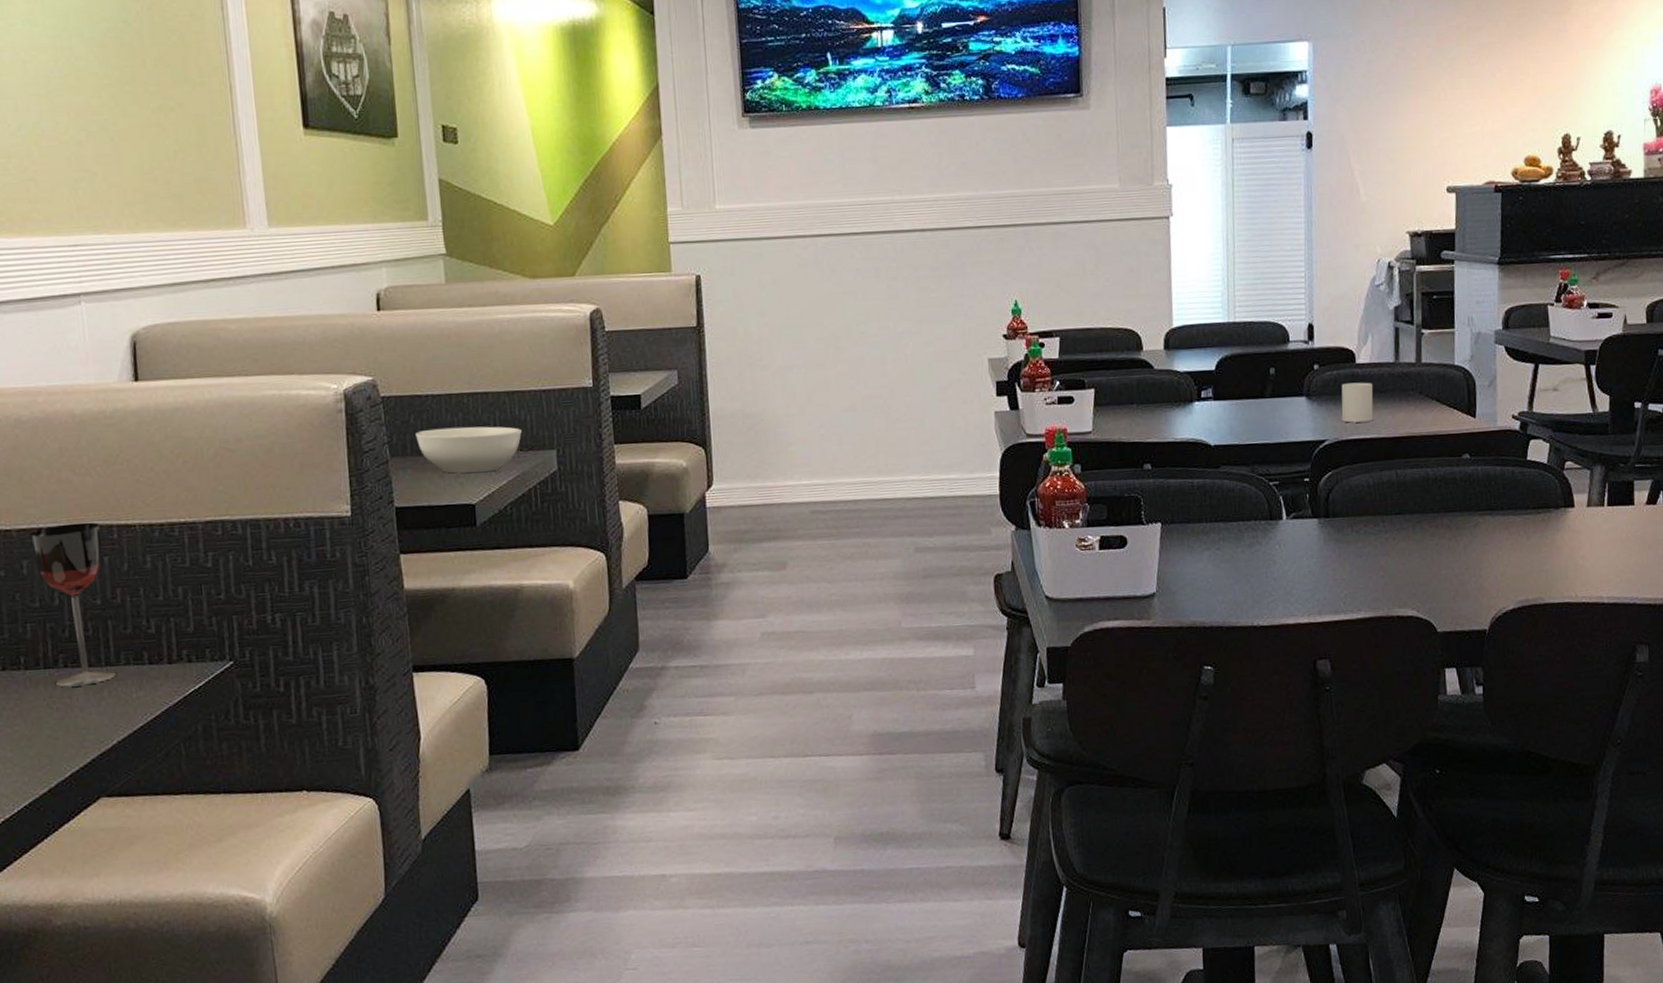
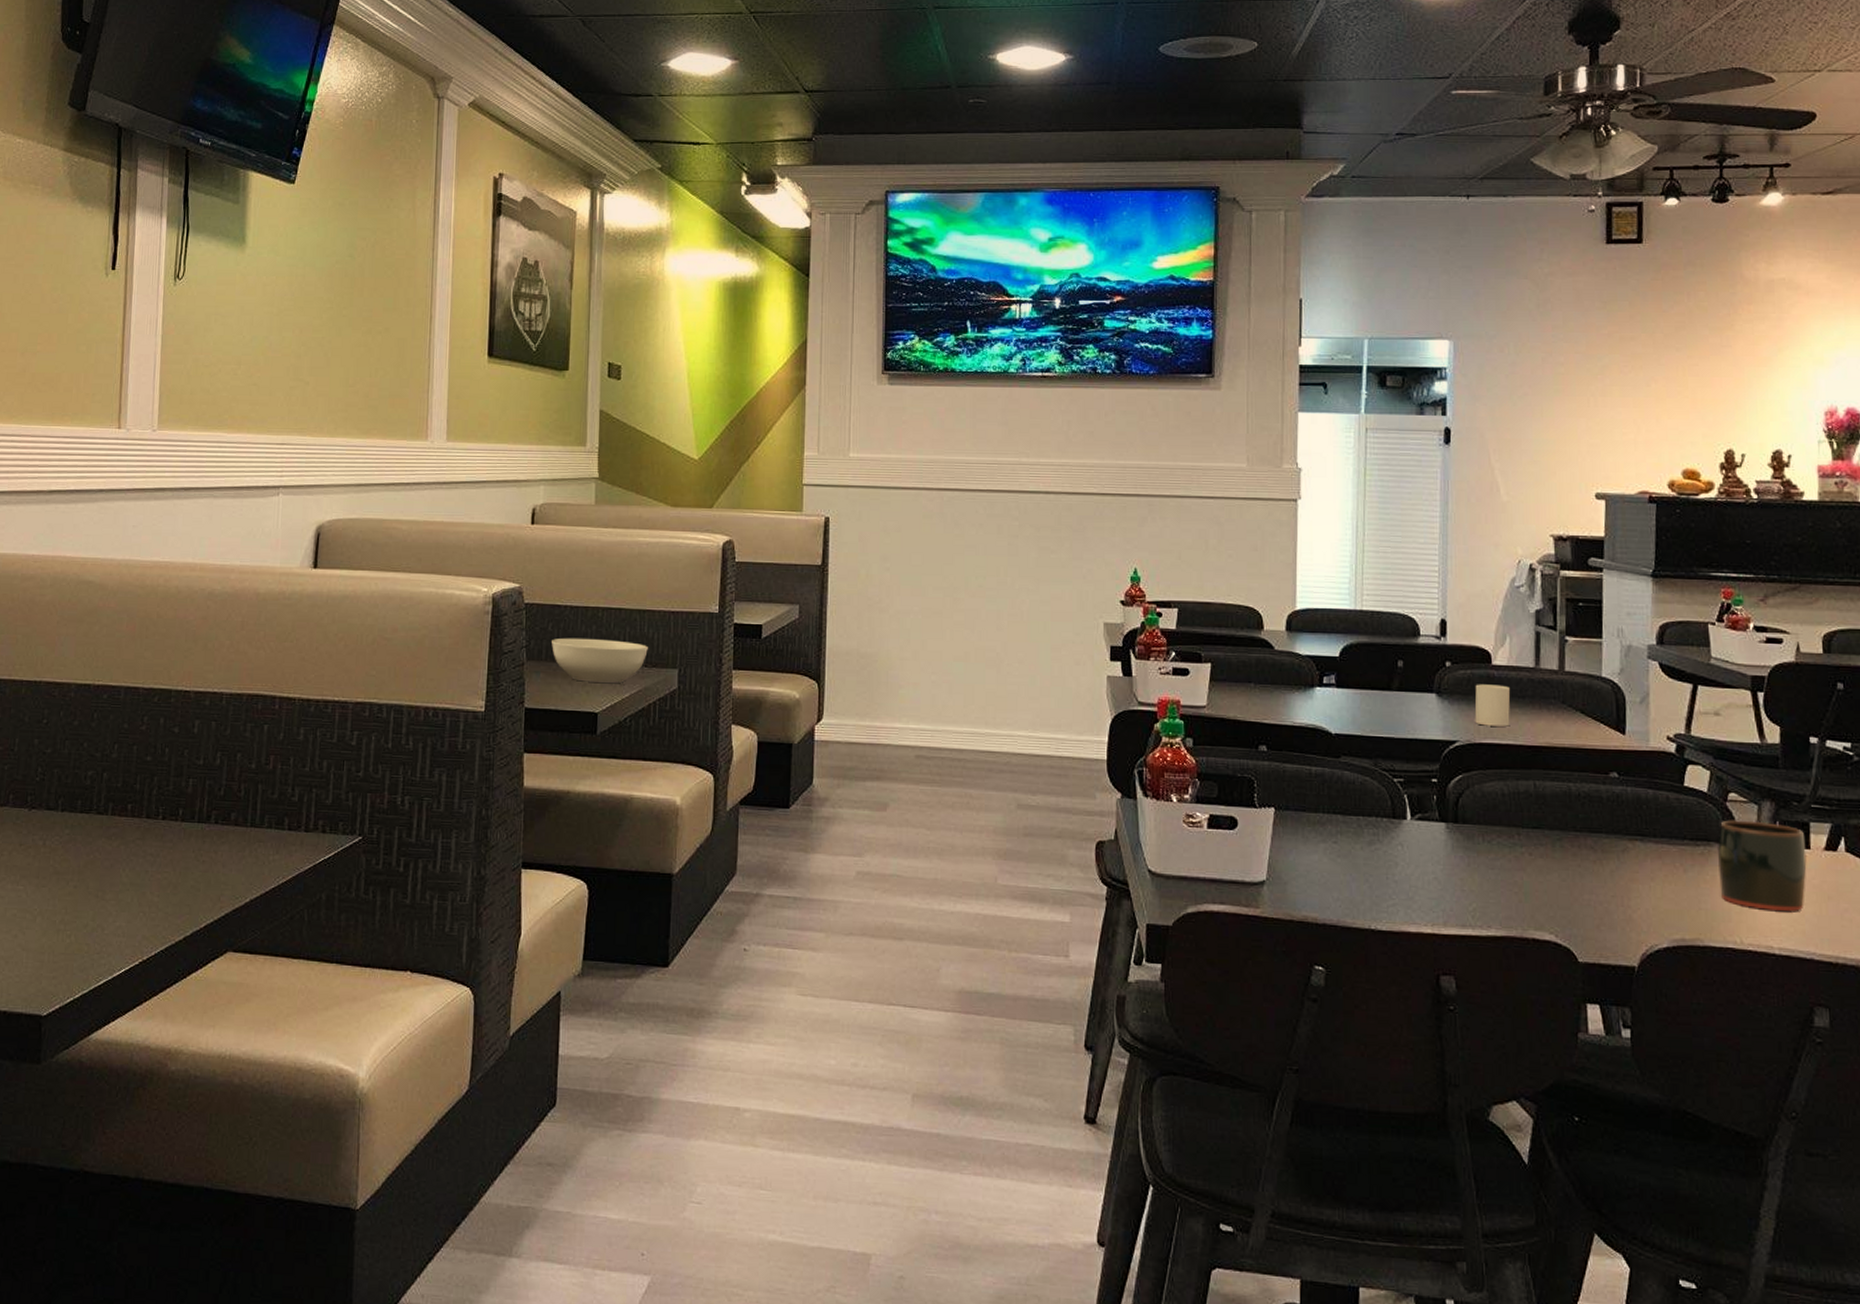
wineglass: present [30,522,118,687] -> none [205,691,265,843]
mug: none [1556,485,1631,565] -> present [1718,820,1807,911]

